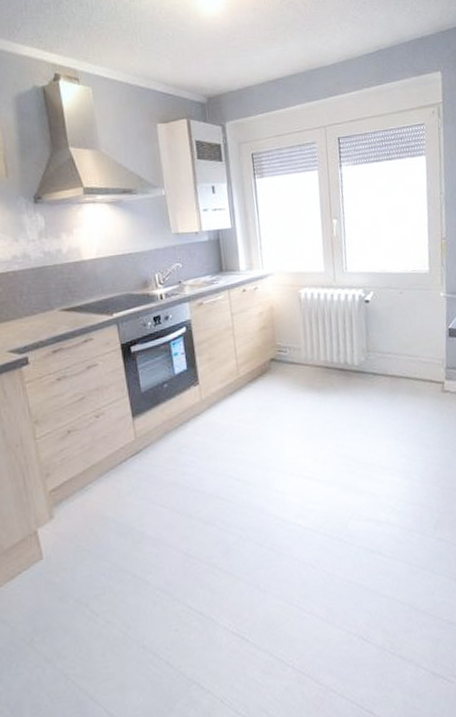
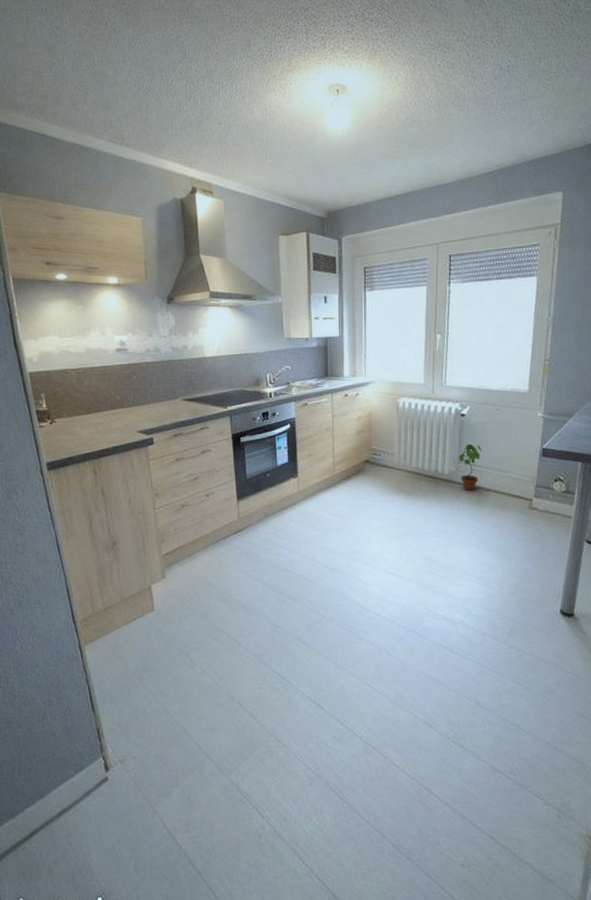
potted plant: none [366,330,390,380] -> present [458,444,482,490]

